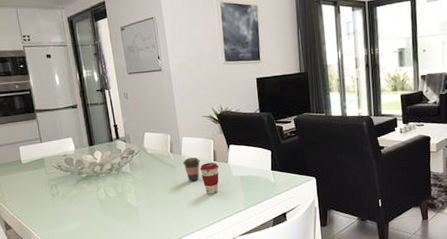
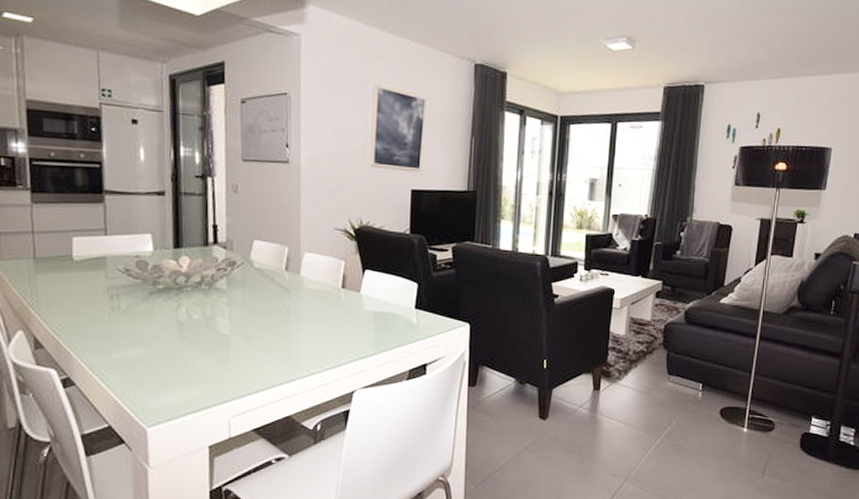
coffee cup: present [183,157,200,182] -> none [300,280,324,311]
coffee cup: present [200,162,219,194] -> none [322,289,348,331]

